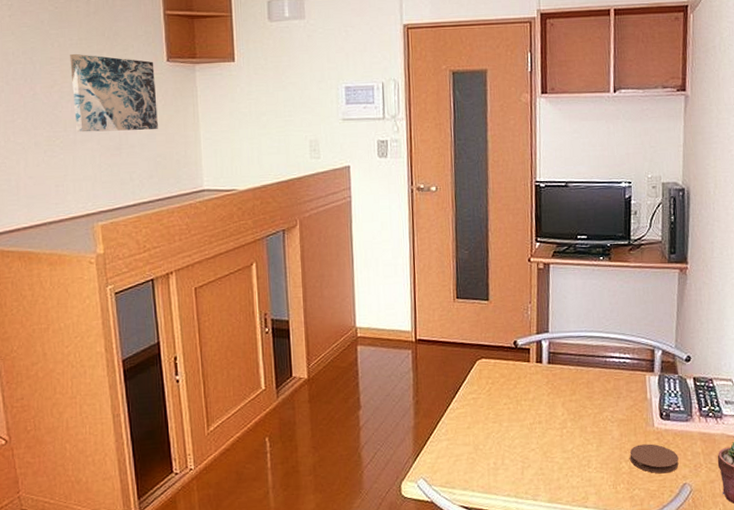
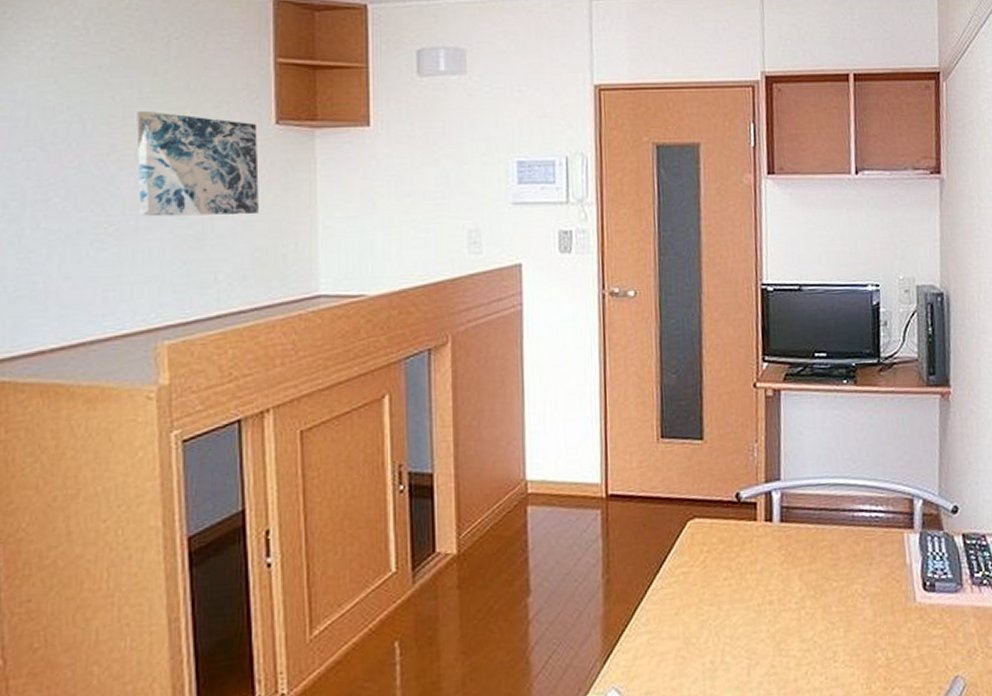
coaster: present [629,444,679,474] -> none [886,624,949,665]

